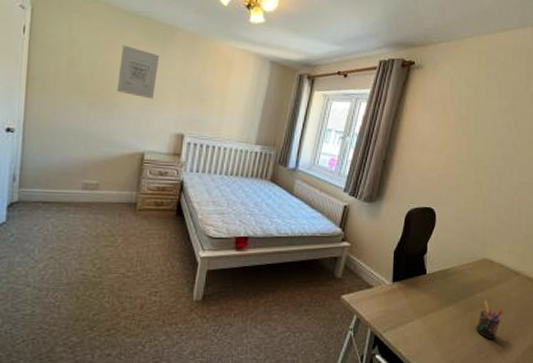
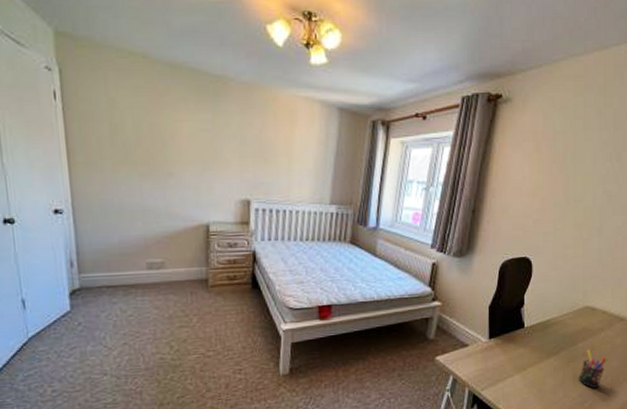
wall art: present [117,45,160,99] -> none [168,103,213,164]

